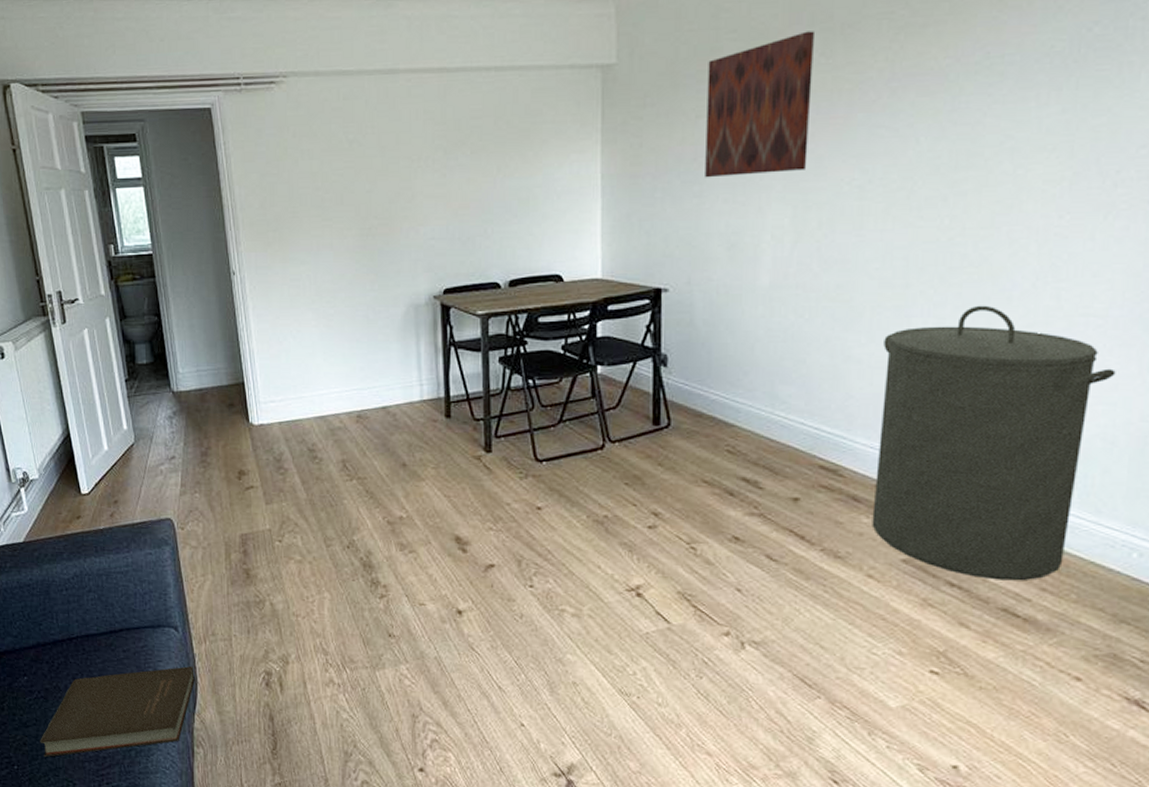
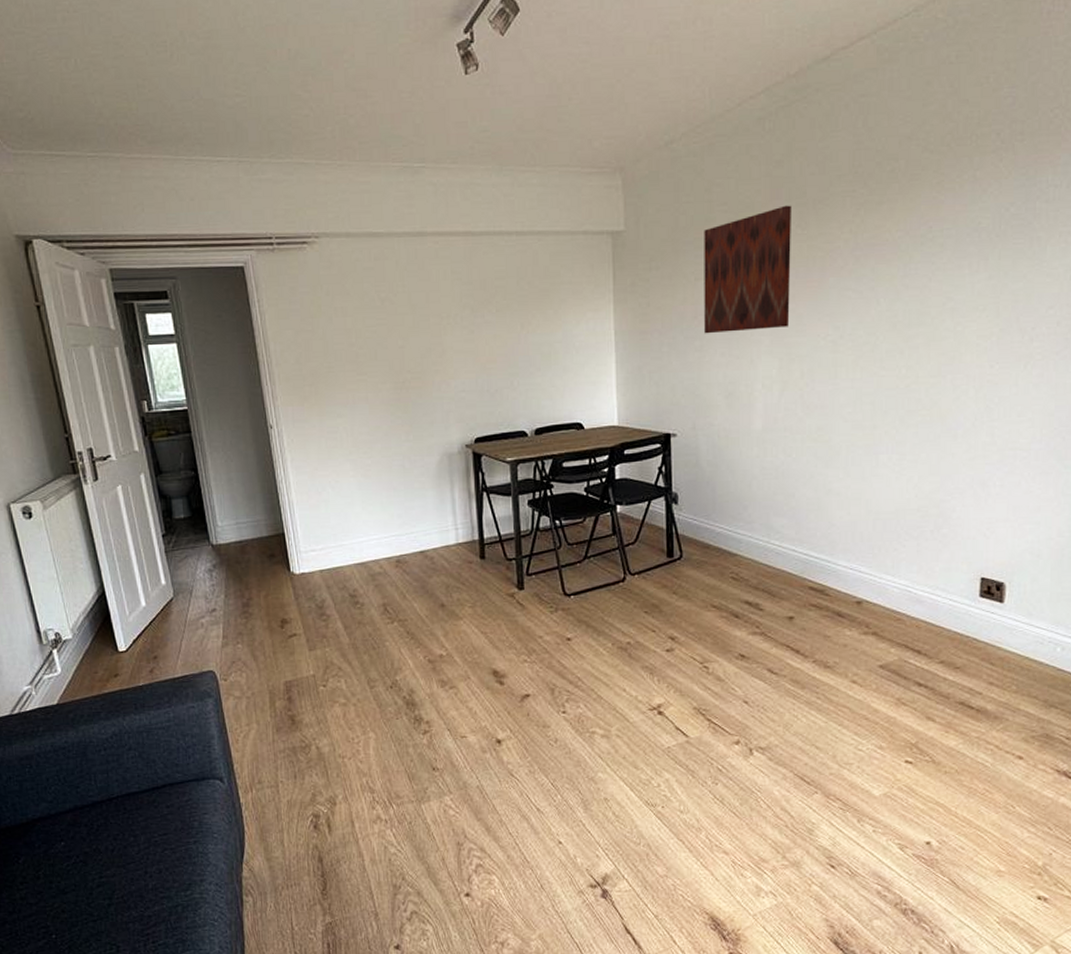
book: present [40,665,196,757] -> none [80,815,243,922]
laundry hamper: present [872,305,1116,581] -> none [854,442,1038,678]

